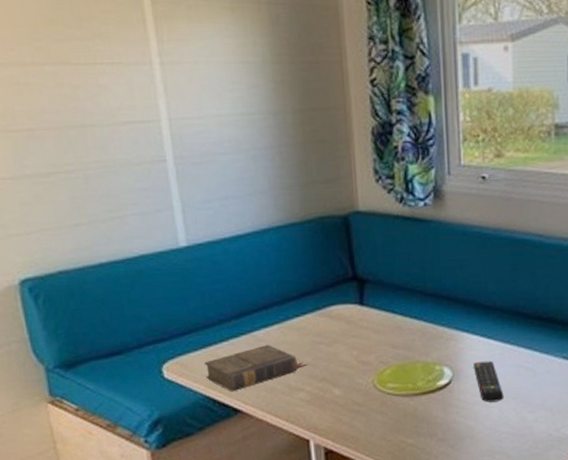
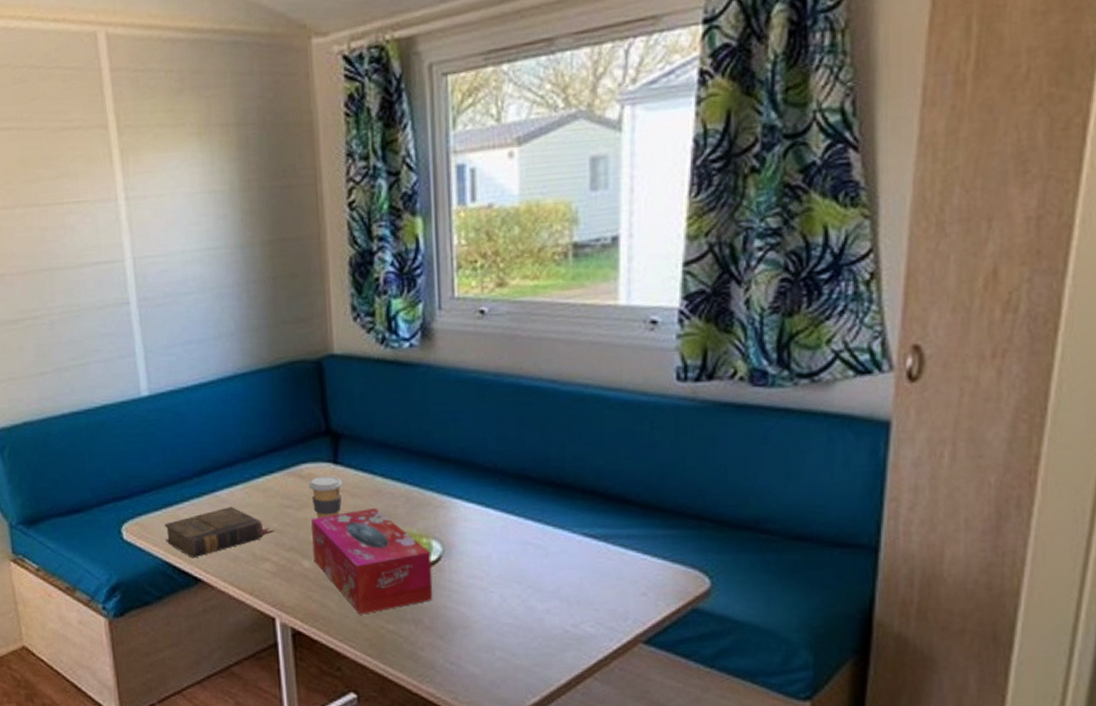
coffee cup: none [337,315,368,352] -> present [308,476,343,518]
tissue box: none [341,342,445,432] -> present [311,509,433,615]
remote control: present [474,361,504,402] -> none [469,535,506,586]

